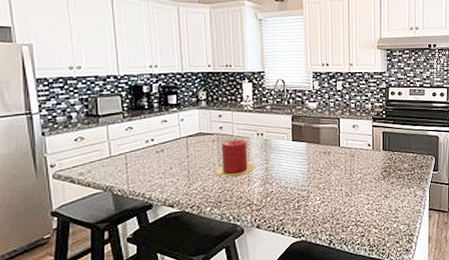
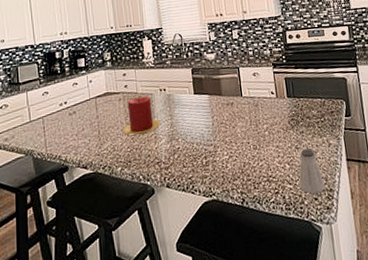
saltshaker: none [383,198,407,238] -> present [298,149,325,194]

